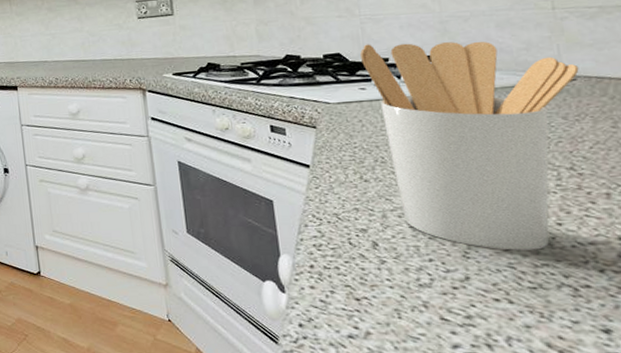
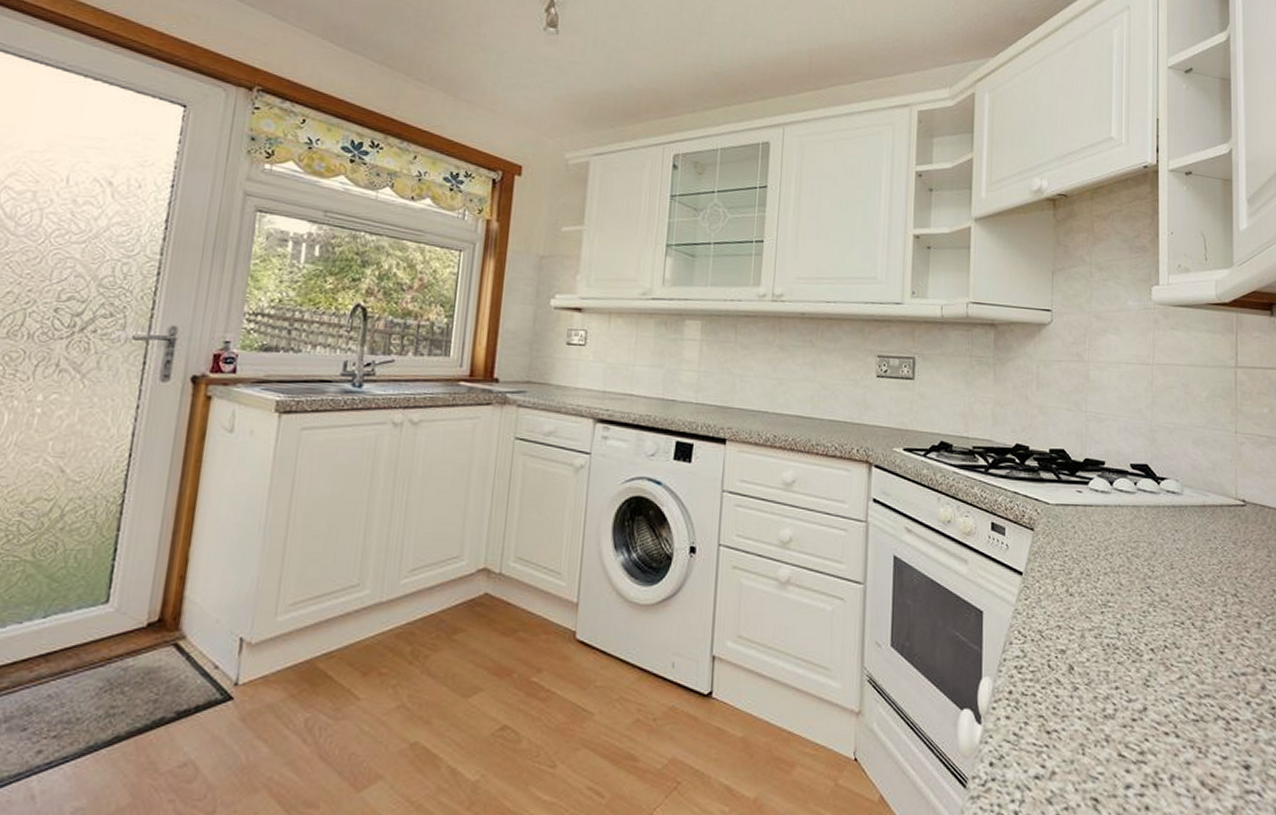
utensil holder: present [360,41,579,250] -> none [1082,443,1249,679]

